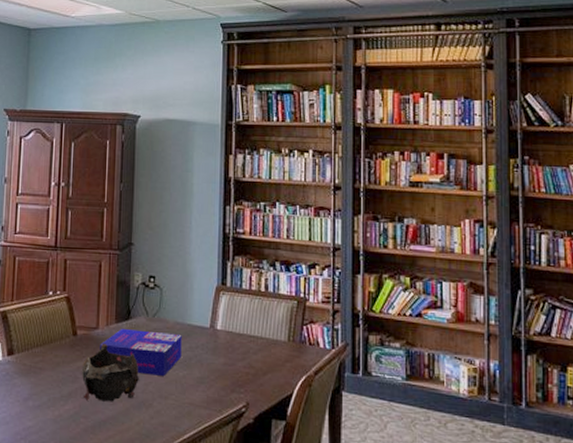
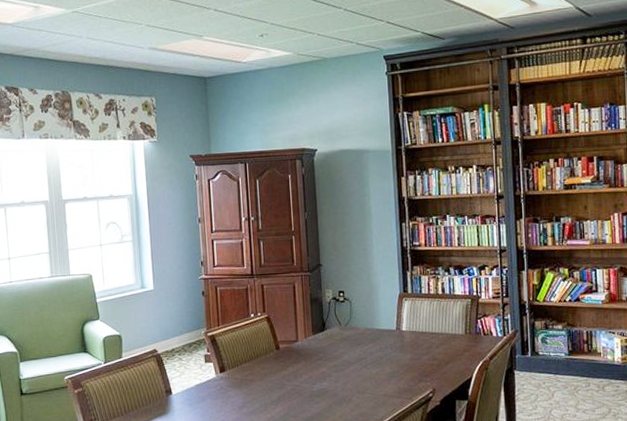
decorative bowl: present [81,344,139,402] -> none [286,353,338,404]
board game: present [100,329,182,376] -> none [301,338,373,375]

